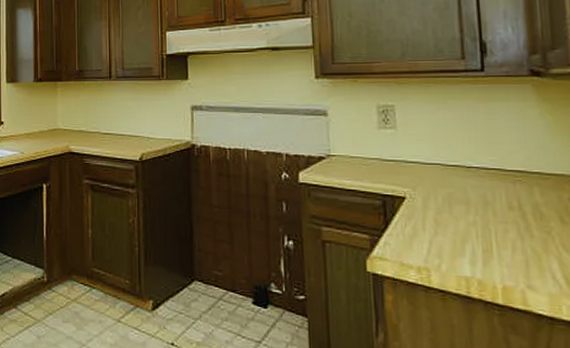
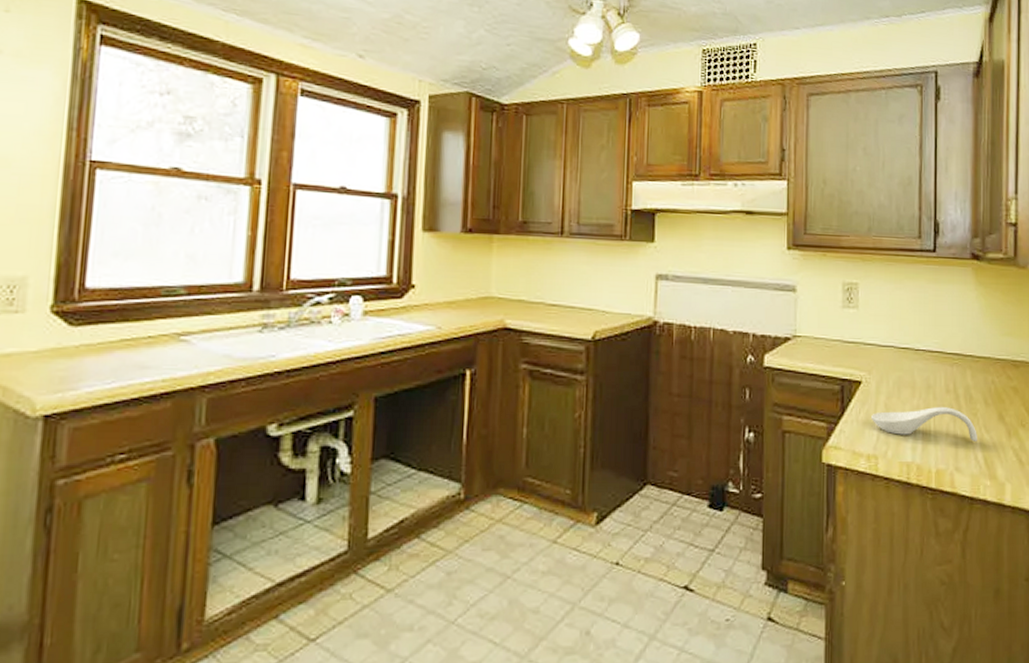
spoon rest: none [419,224,554,260] -> present [871,407,977,442]

